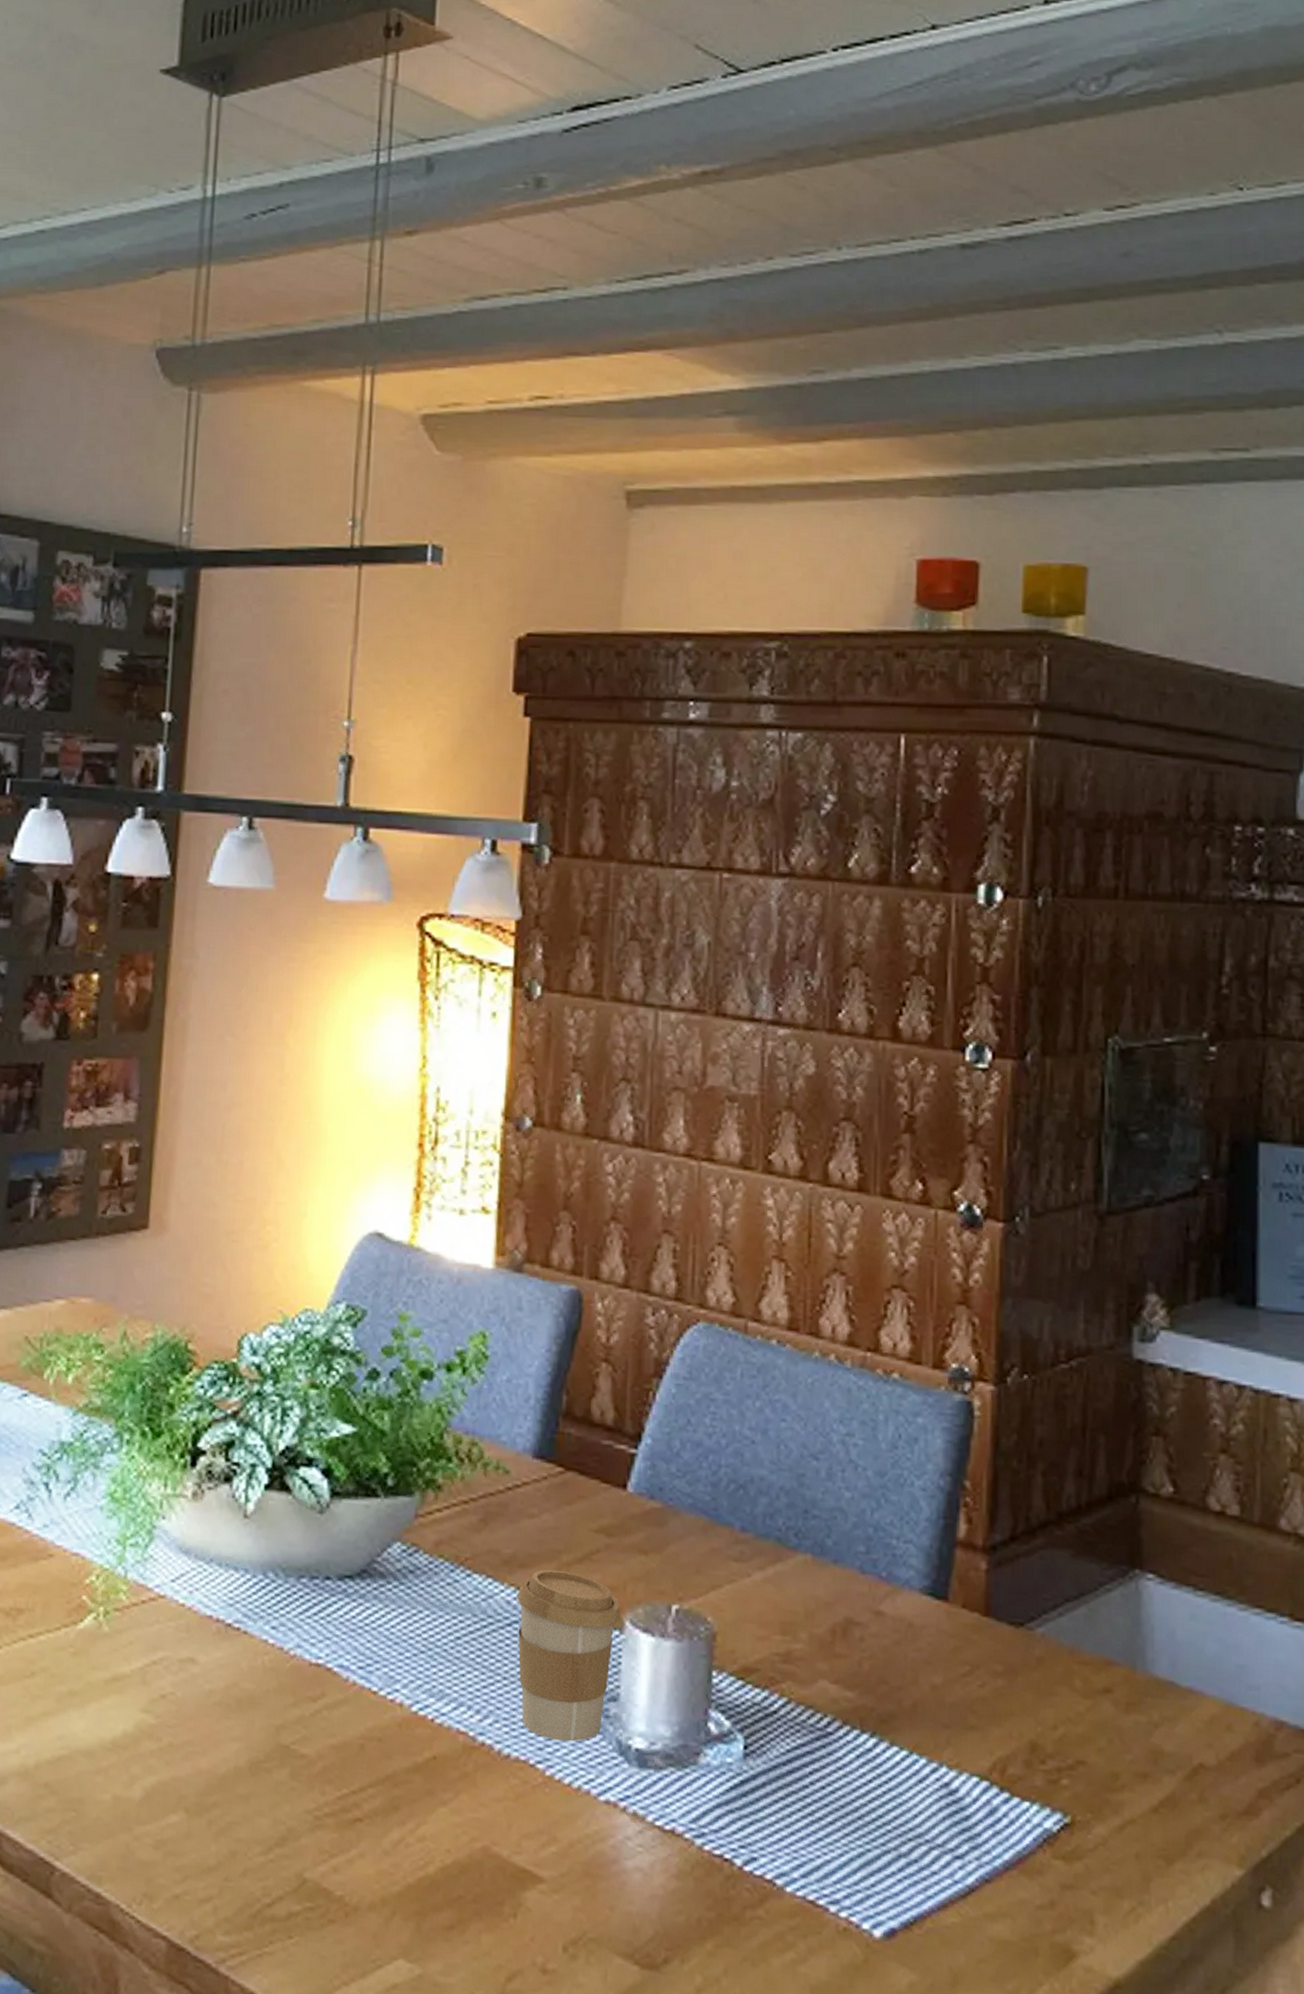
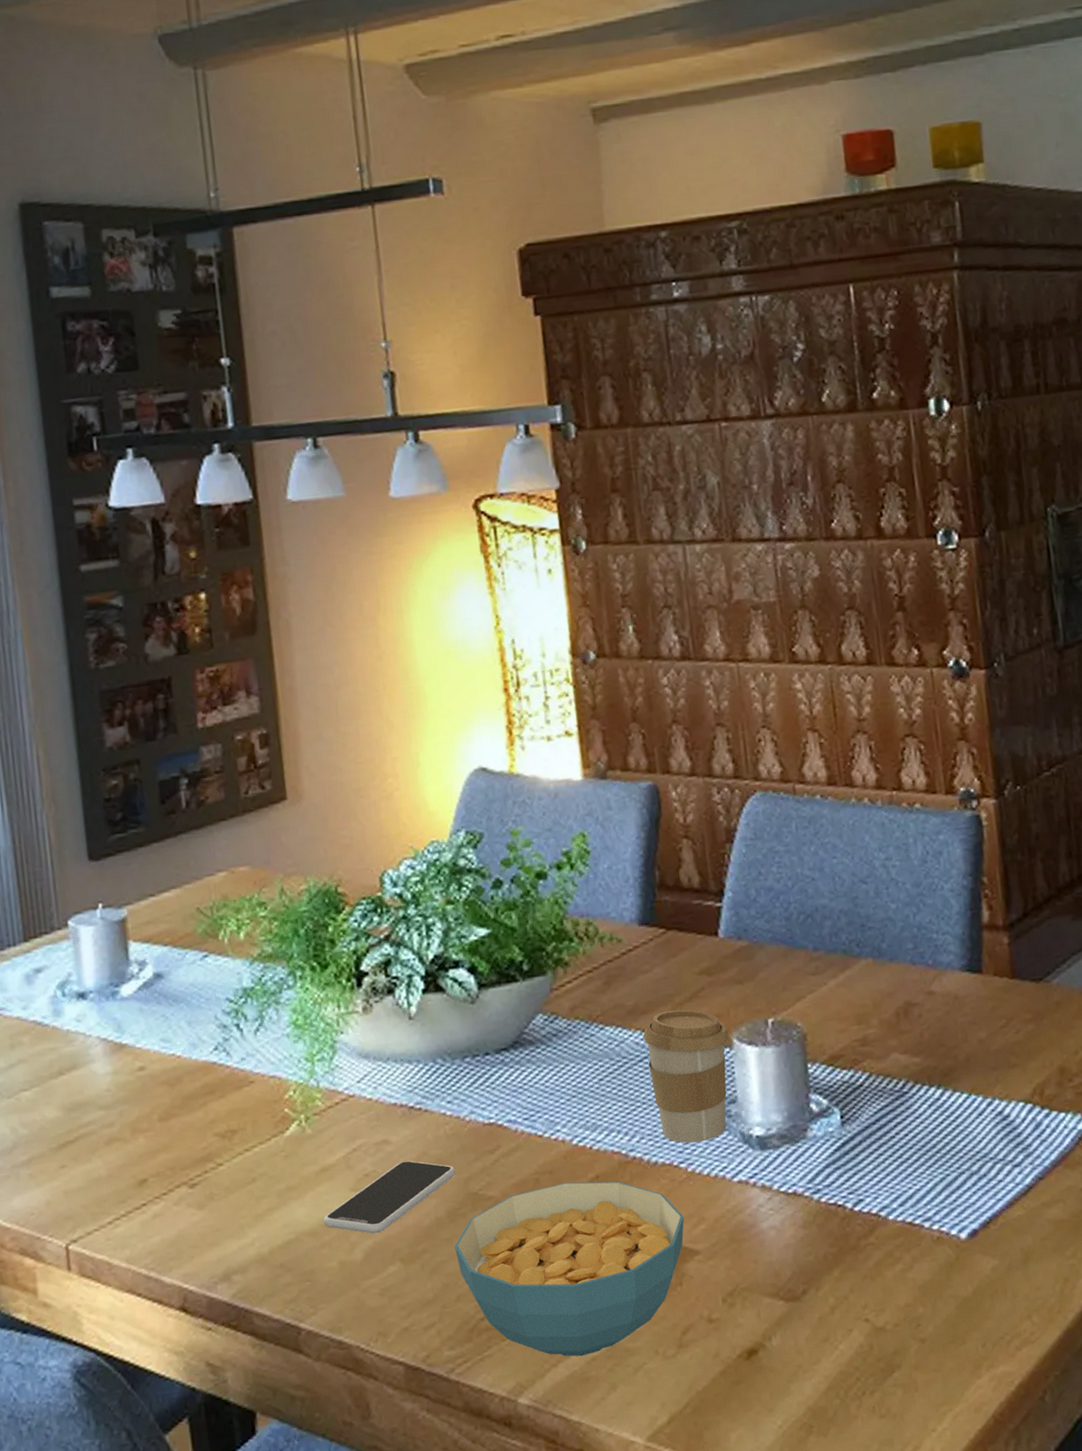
smartphone: none [104,1689,267,1771] -> present [323,1160,455,1234]
cereal bowl: none [251,1756,532,1980] -> present [455,1181,684,1357]

